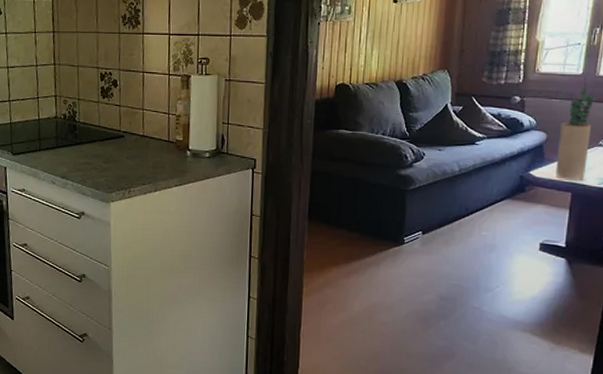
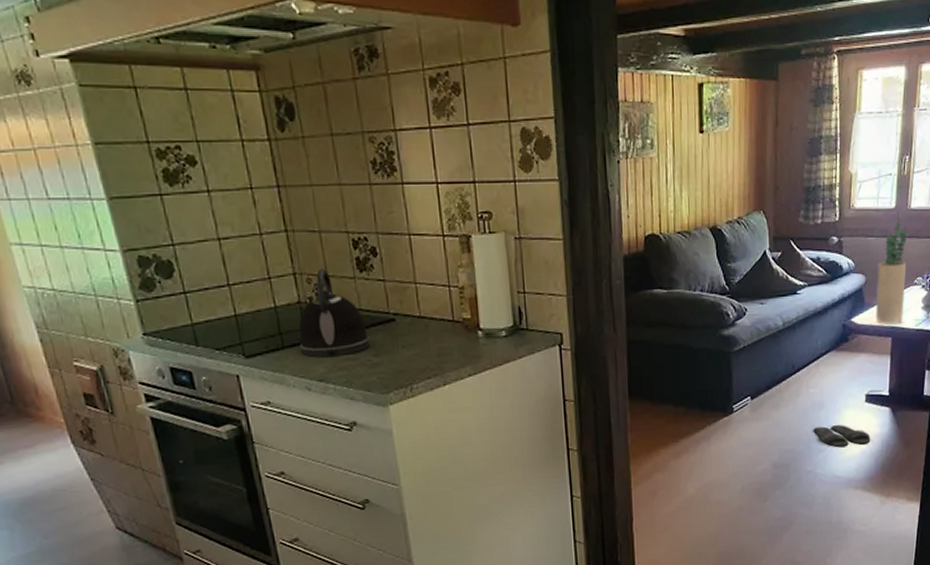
kettle: none [52,94,103,161] -> present [298,269,370,358]
slippers: none [483,267,543,290] -> present [813,424,871,448]

